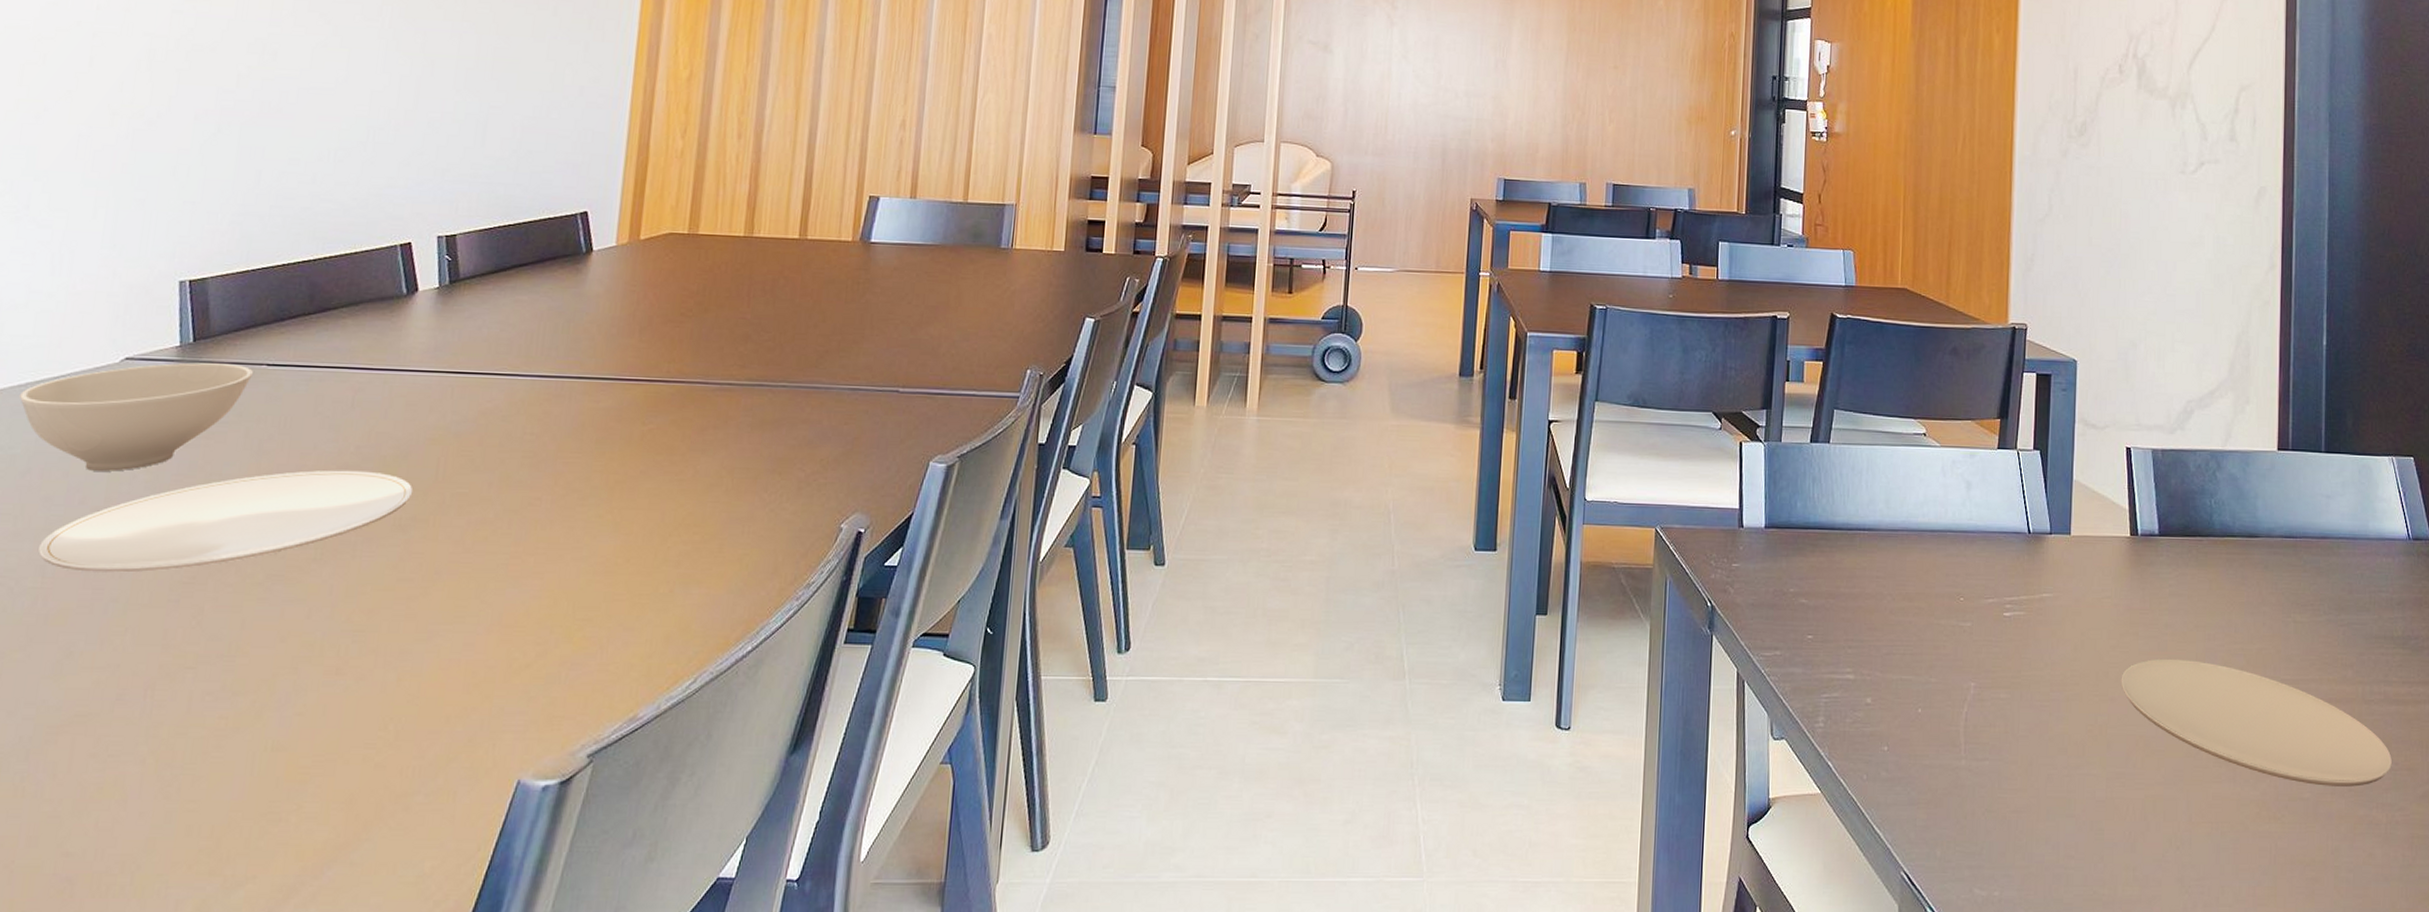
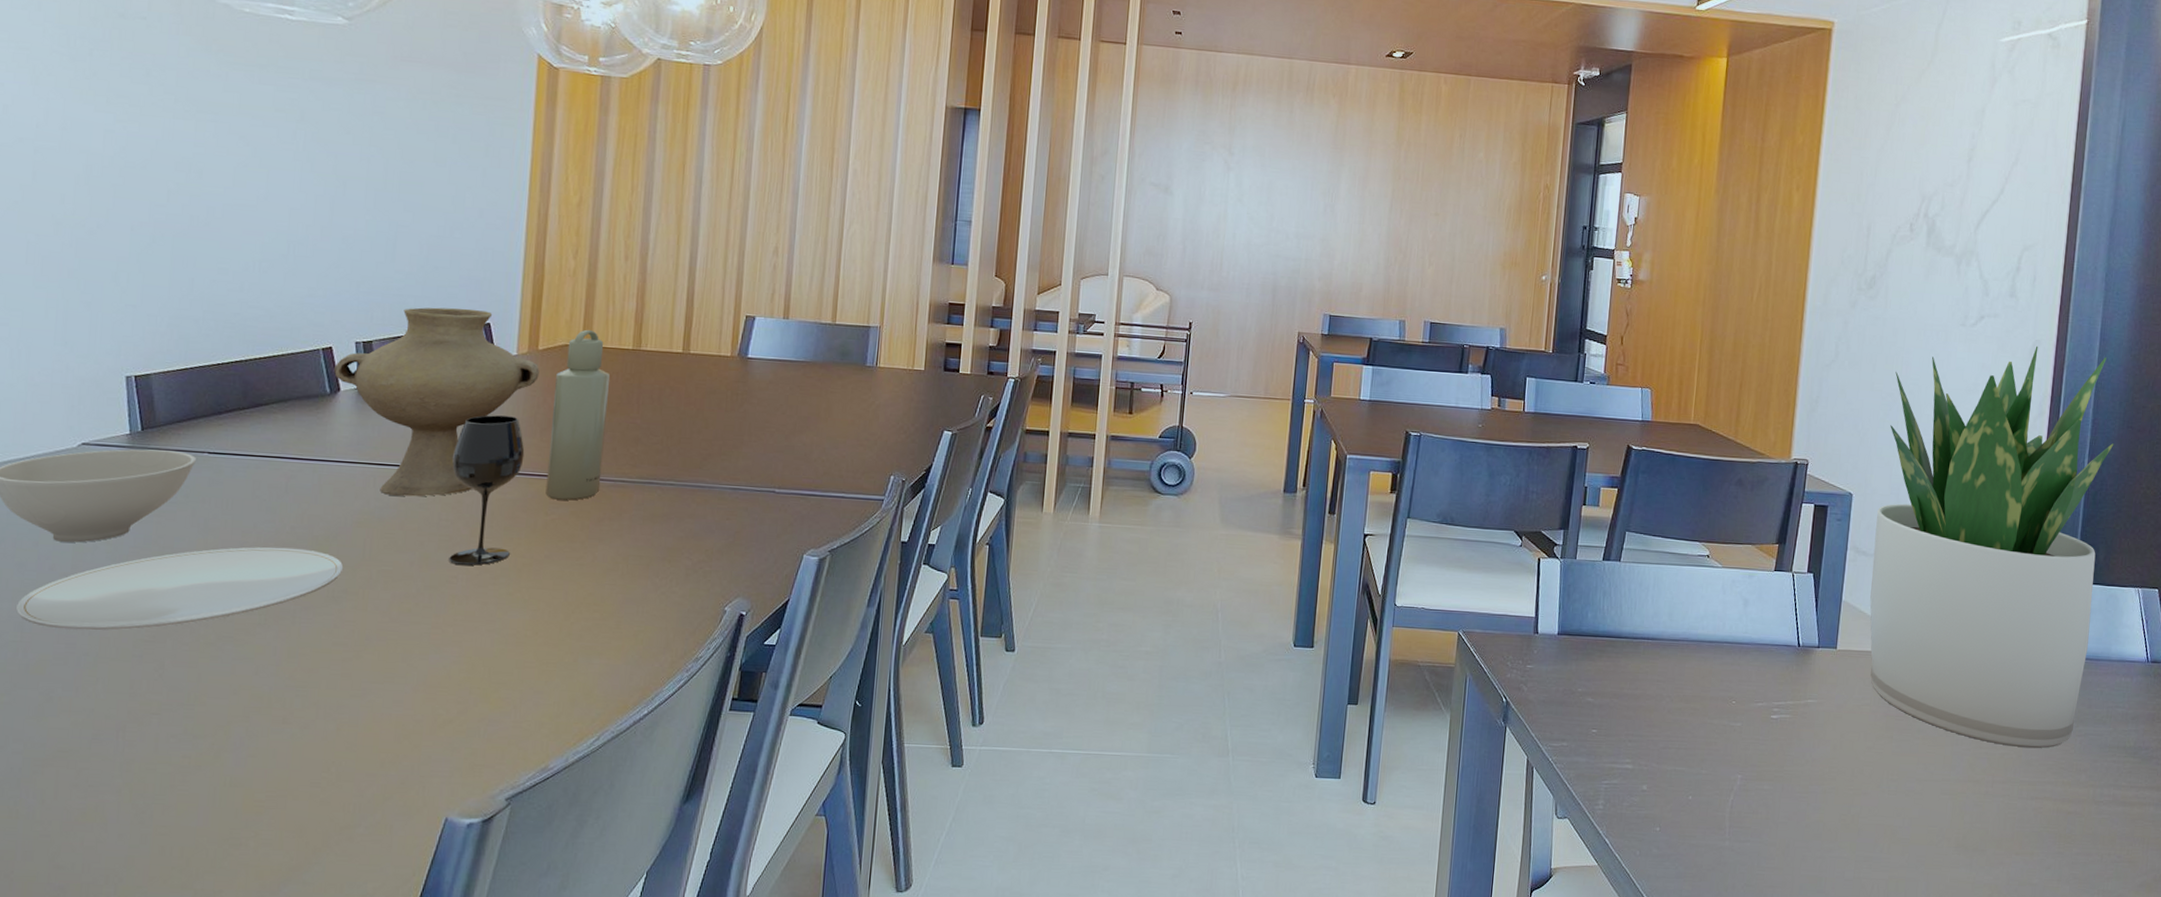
vase: none [412,195,640,408] -> present [334,307,539,497]
wine glass: none [532,314,622,486] -> present [449,415,525,566]
bottle: none [643,215,718,408] -> present [545,329,610,501]
planter: none [2103,193,2353,642] -> present [1870,345,2114,749]
plate: present [2121,658,2392,787] -> none [1874,759,2115,875]

